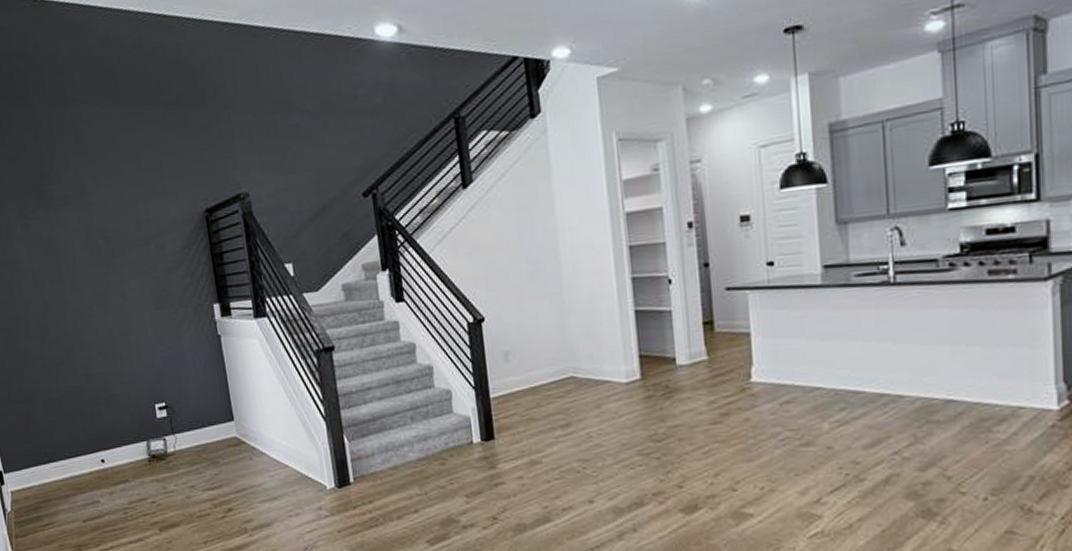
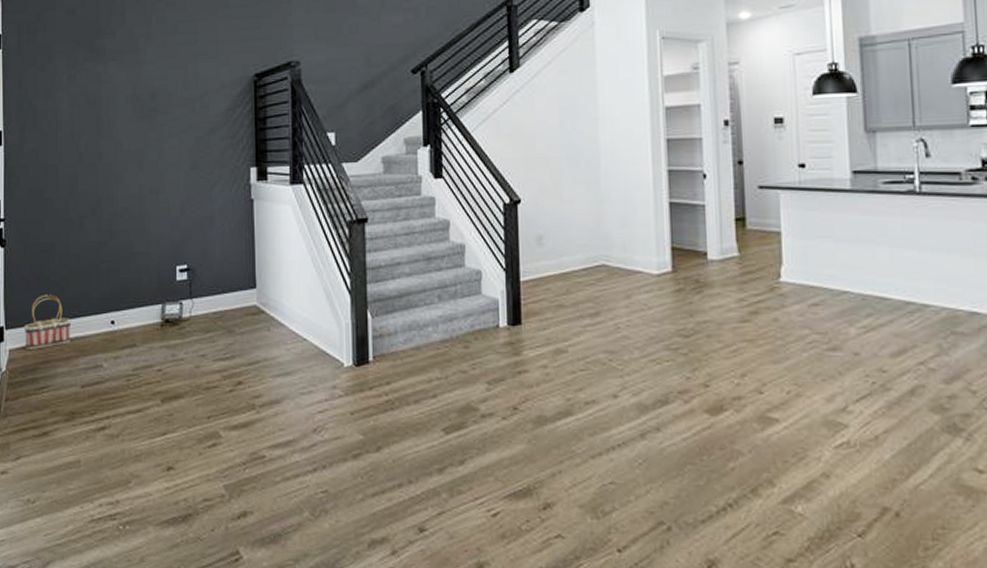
basket: none [20,438,66,491] -> present [24,294,72,350]

